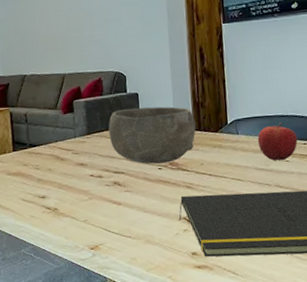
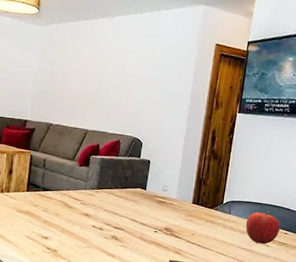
bowl: present [108,106,196,164] -> none [116,172,196,228]

